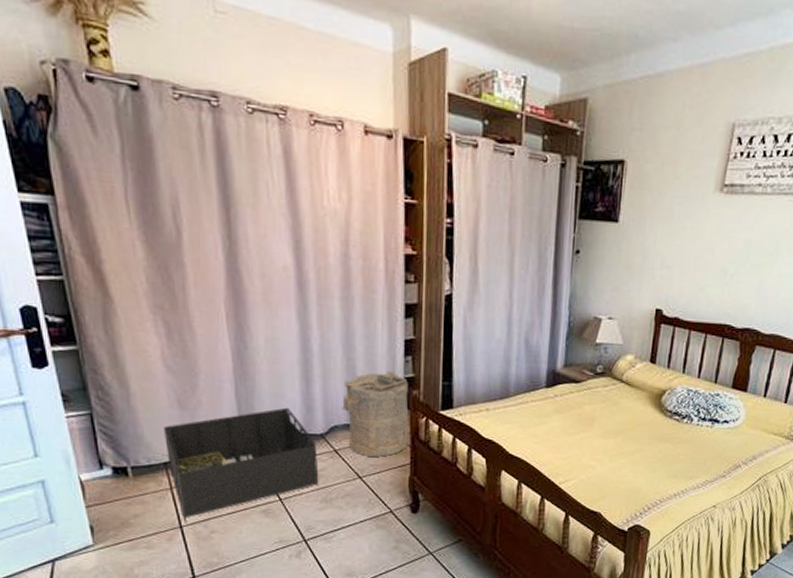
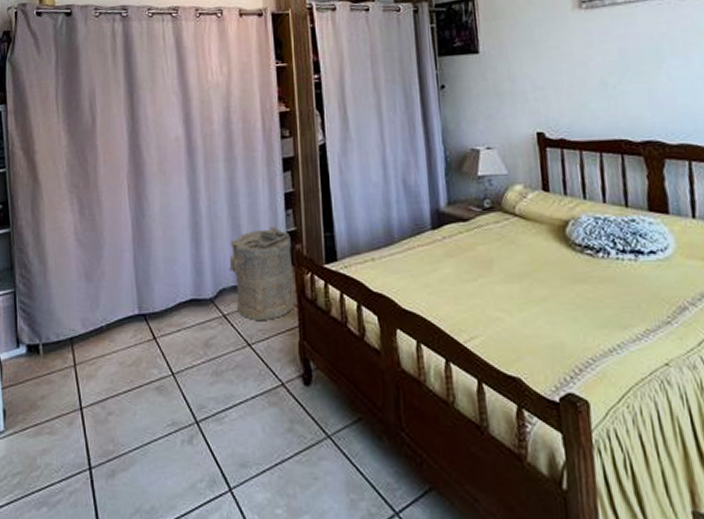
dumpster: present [164,407,319,522] -> none [72,272,210,403]

